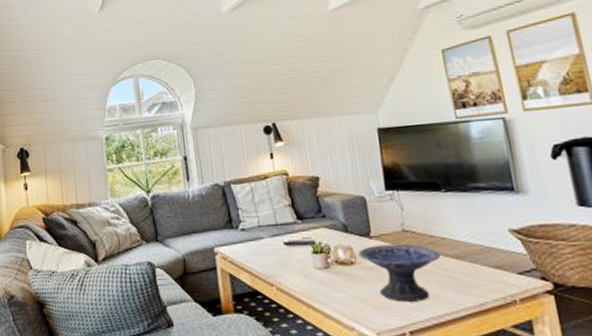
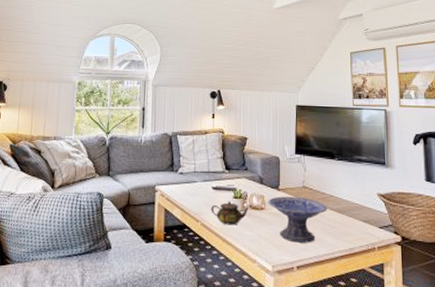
teapot: none [286,257,335,287] -> present [211,201,249,225]

